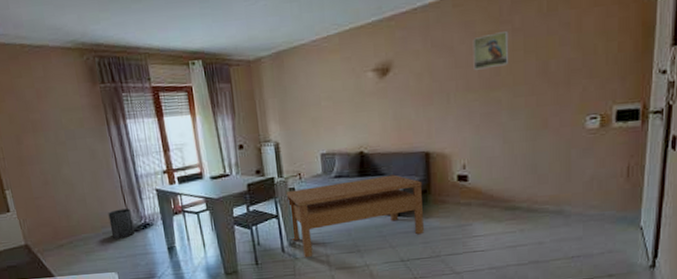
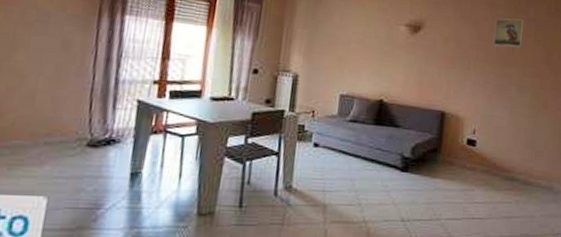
trash can: present [108,208,136,239] -> none [57,116,96,154]
coffee table: present [286,174,424,258] -> none [289,127,435,206]

